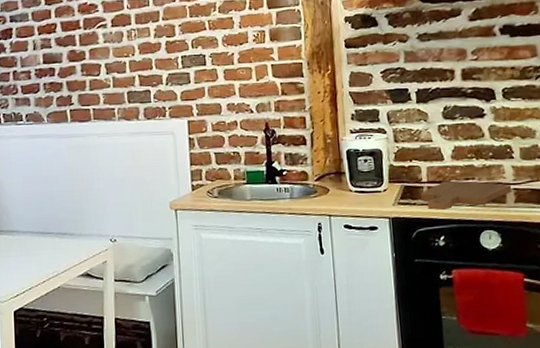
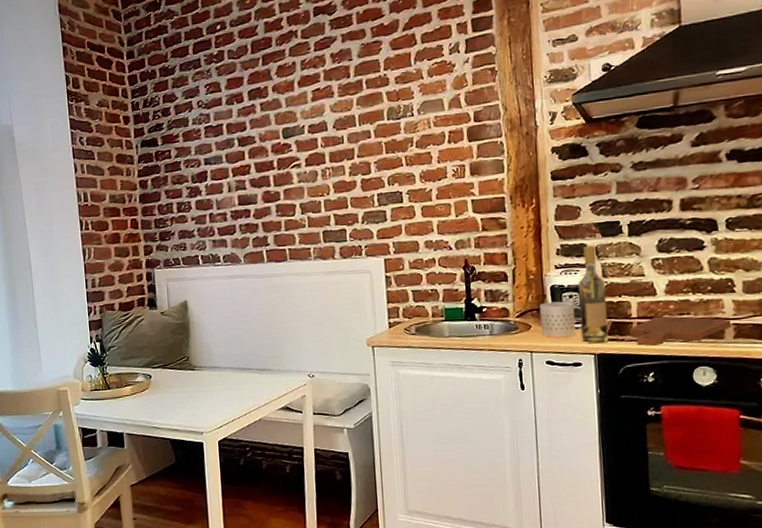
mug: none [336,165,377,202] -> present [539,301,582,338]
bottle: none [372,111,402,208] -> present [577,245,609,344]

